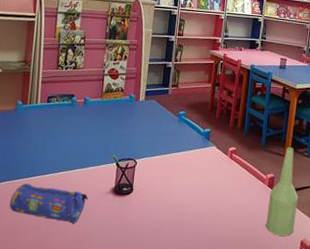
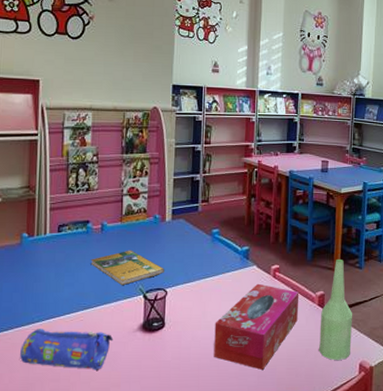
booklet: none [73,123,136,154] -> present [90,250,164,286]
tissue box: none [173,162,252,238] -> present [214,283,299,370]

